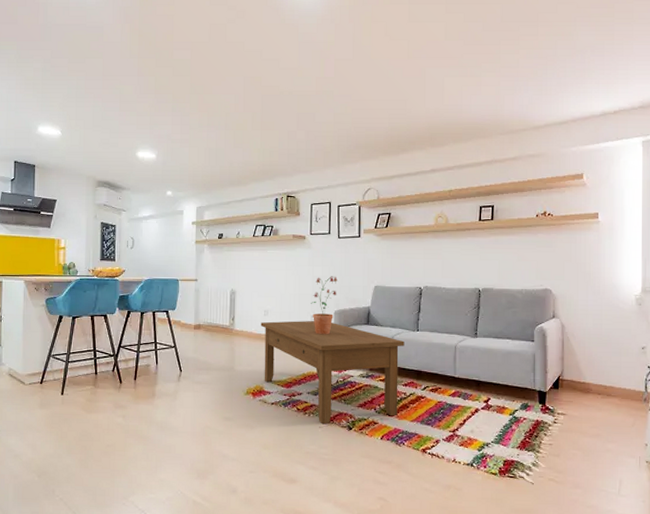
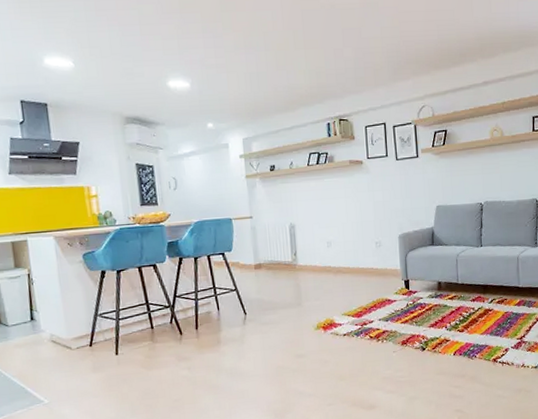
coffee table: present [260,321,405,425] -> none [324,247,470,349]
potted plant: present [311,276,338,335] -> none [374,199,400,261]

